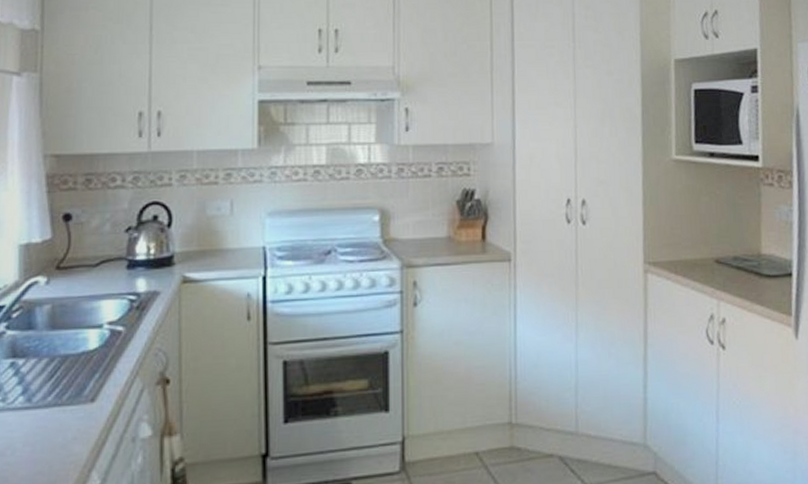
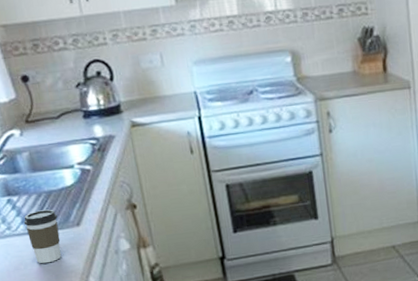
coffee cup: none [24,378,69,450] -> present [23,209,62,264]

